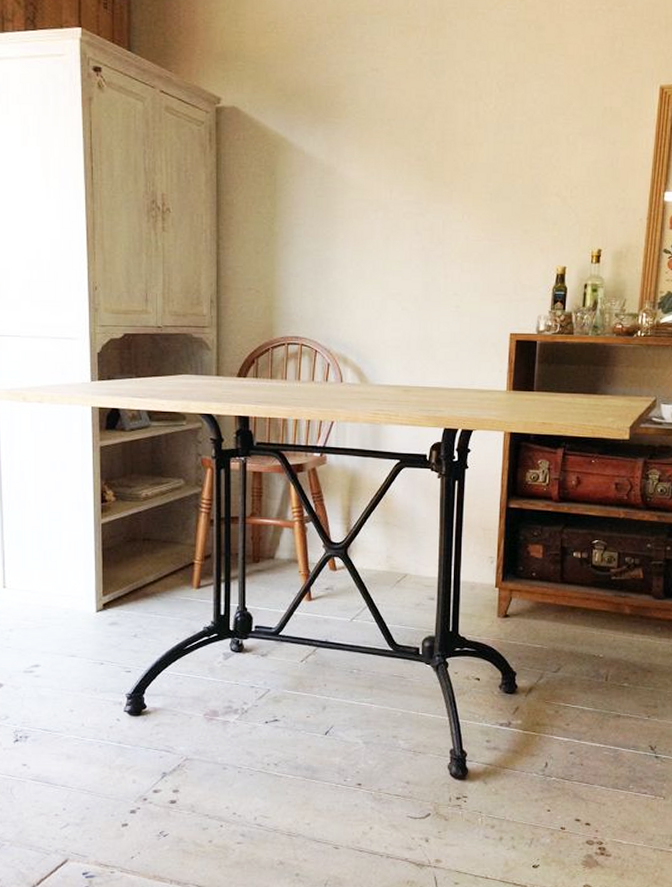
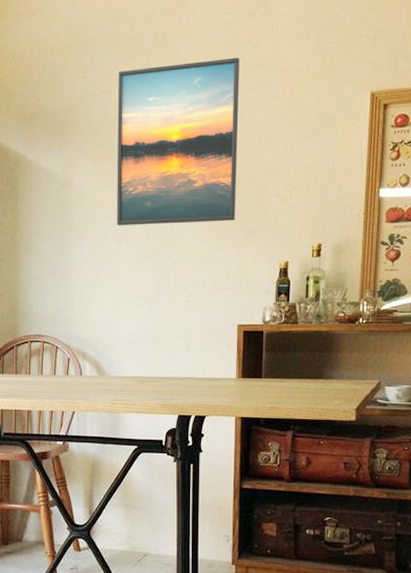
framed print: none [384,39,523,221] -> present [117,58,240,225]

